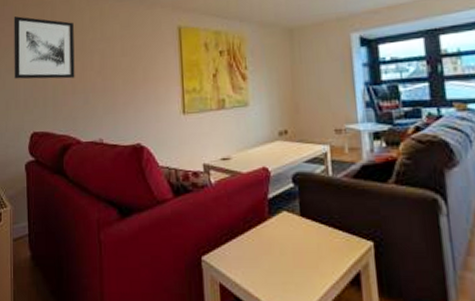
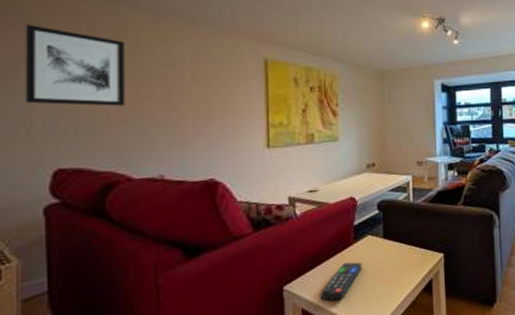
remote control: none [236,239,279,280] -> present [320,262,363,301]

